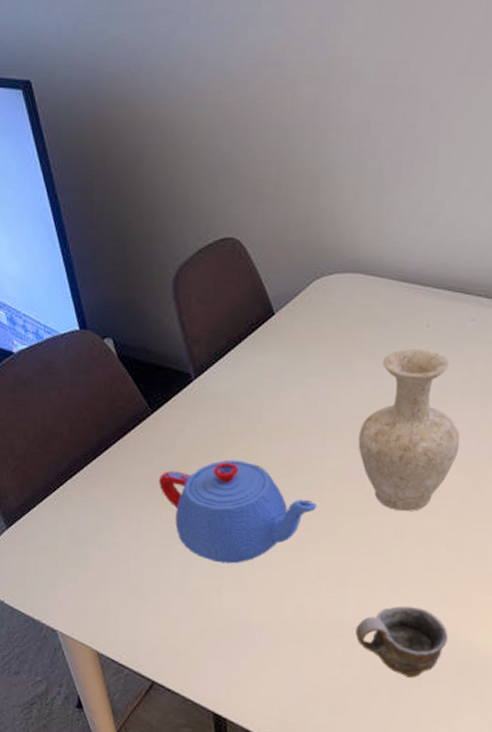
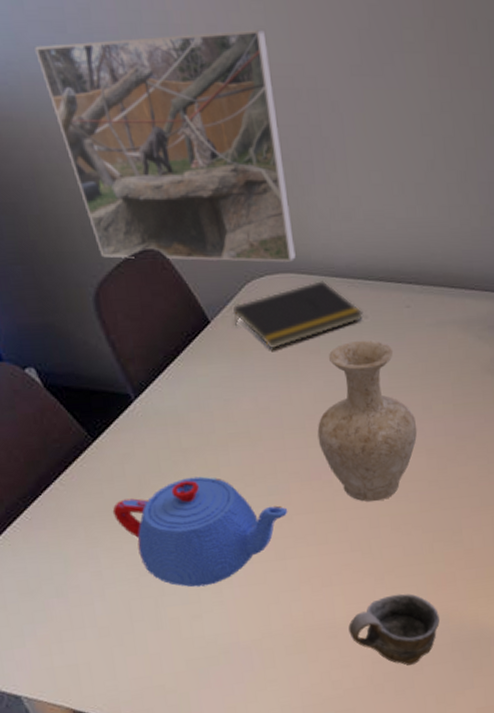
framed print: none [158,23,378,262] -> present [35,29,296,262]
notepad: none [297,284,426,347] -> present [233,281,364,348]

